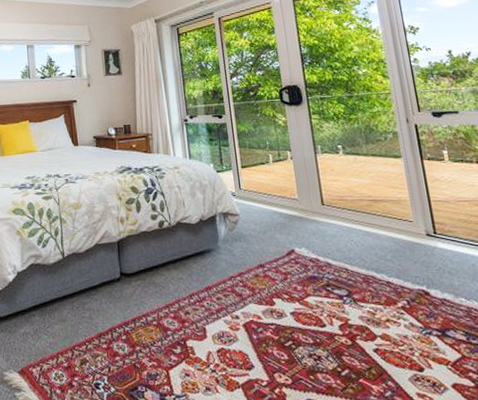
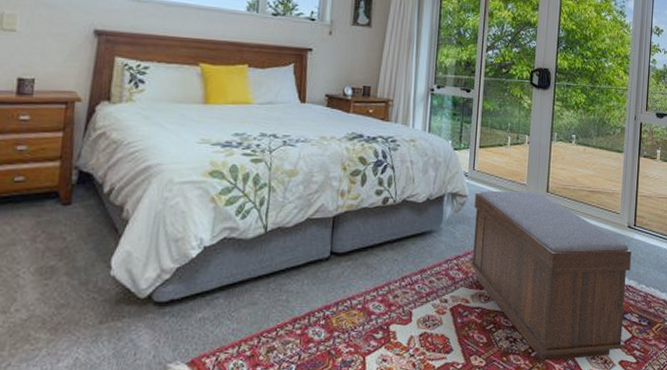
bench: none [246,205,457,381] -> present [470,190,631,361]

